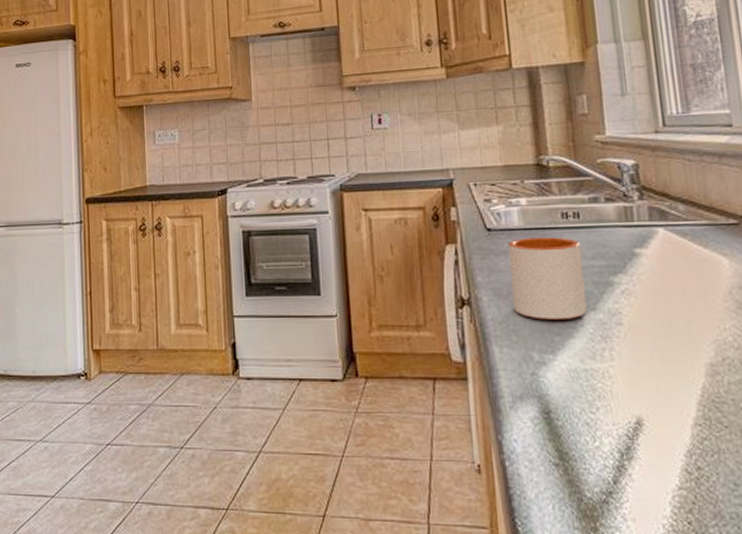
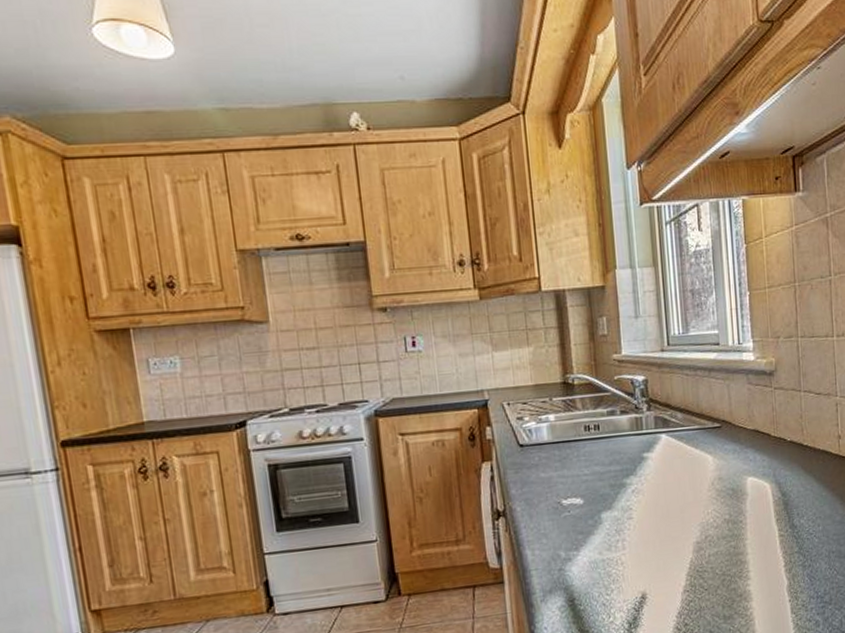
mug: present [507,237,588,320] -> none [538,448,605,522]

